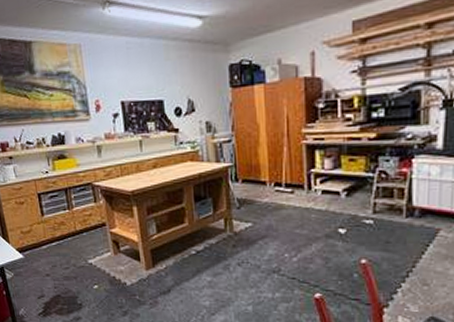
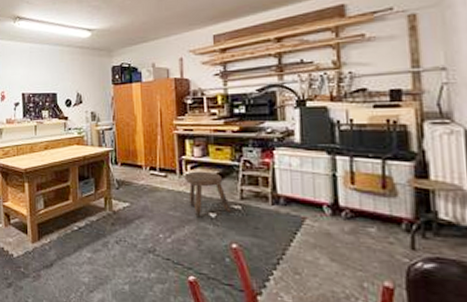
stool: none [313,185,362,235] -> present [184,171,231,218]

